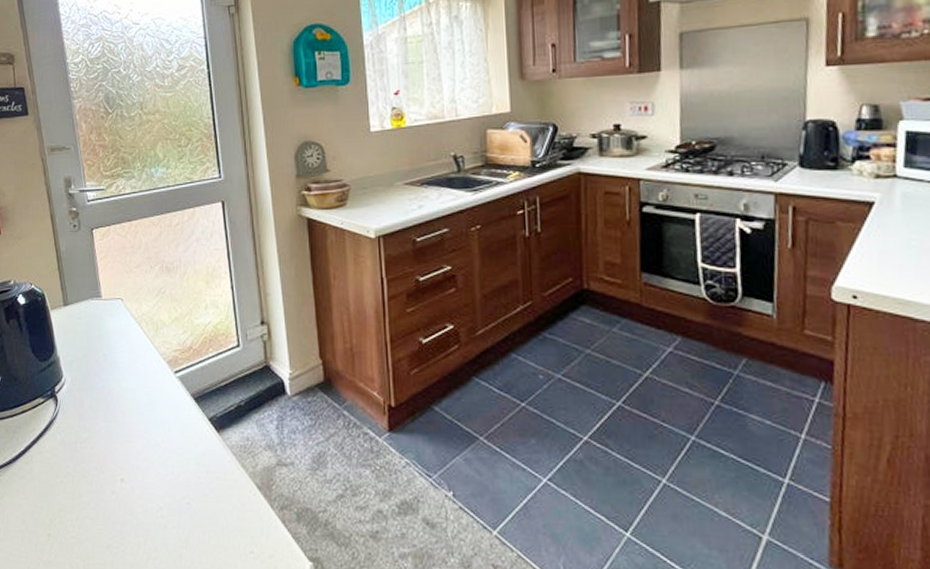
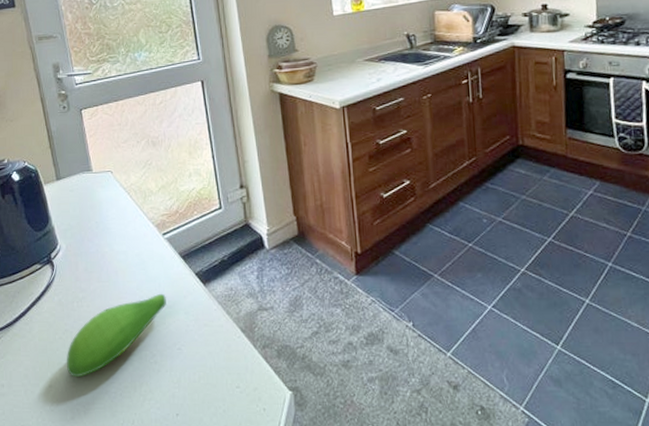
fruit: none [66,438,176,528] -> present [66,293,166,378]

